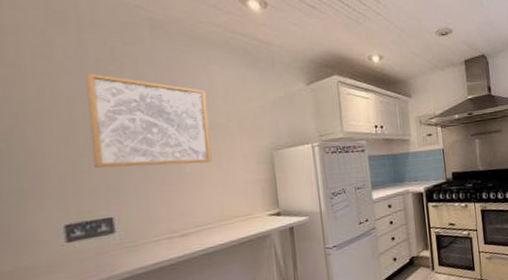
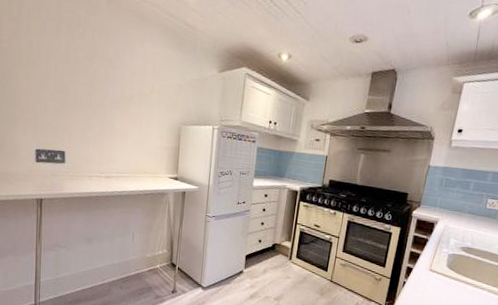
wall art: present [85,72,212,168] -> none [57,34,139,125]

